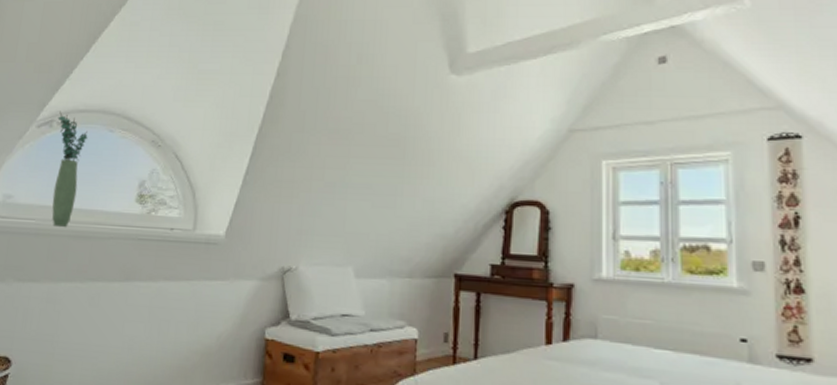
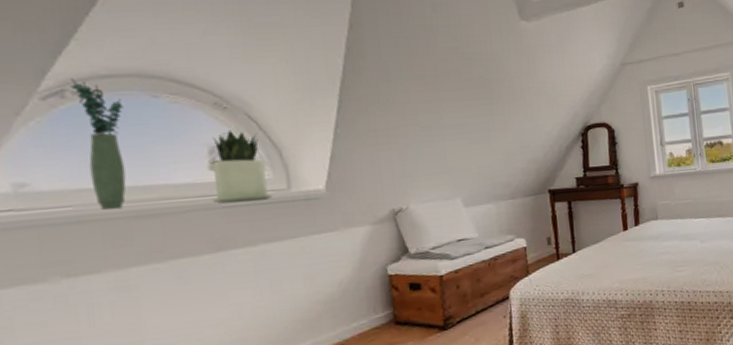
planter: none [131,166,180,239] -> present [212,129,273,204]

